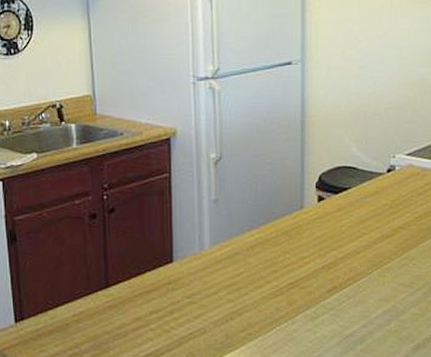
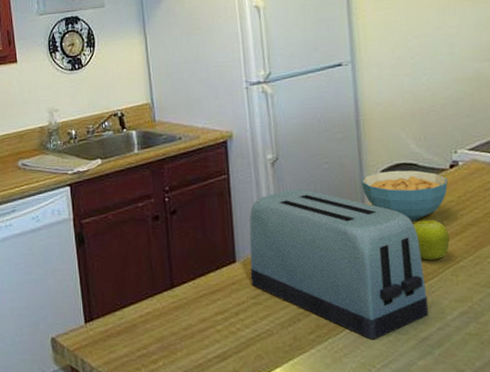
toaster: none [187,190,355,337] -> present [249,189,429,340]
cereal bowl: none [302,173,385,223] -> present [362,170,448,221]
fruit: none [347,222,380,262] -> present [413,220,450,261]

